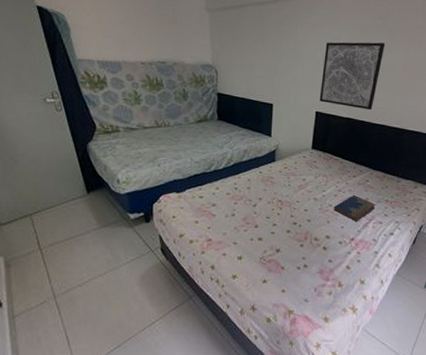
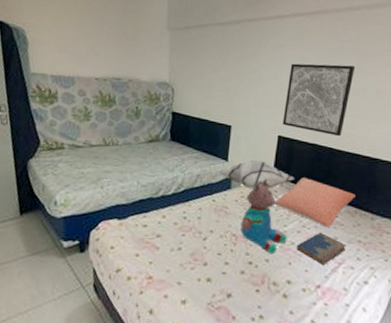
decorative pillow: none [262,135,331,161] -> present [217,160,294,190]
teddy bear: none [285,151,326,216] -> present [240,178,287,255]
pillow: none [314,148,384,191] -> present [274,177,355,228]

